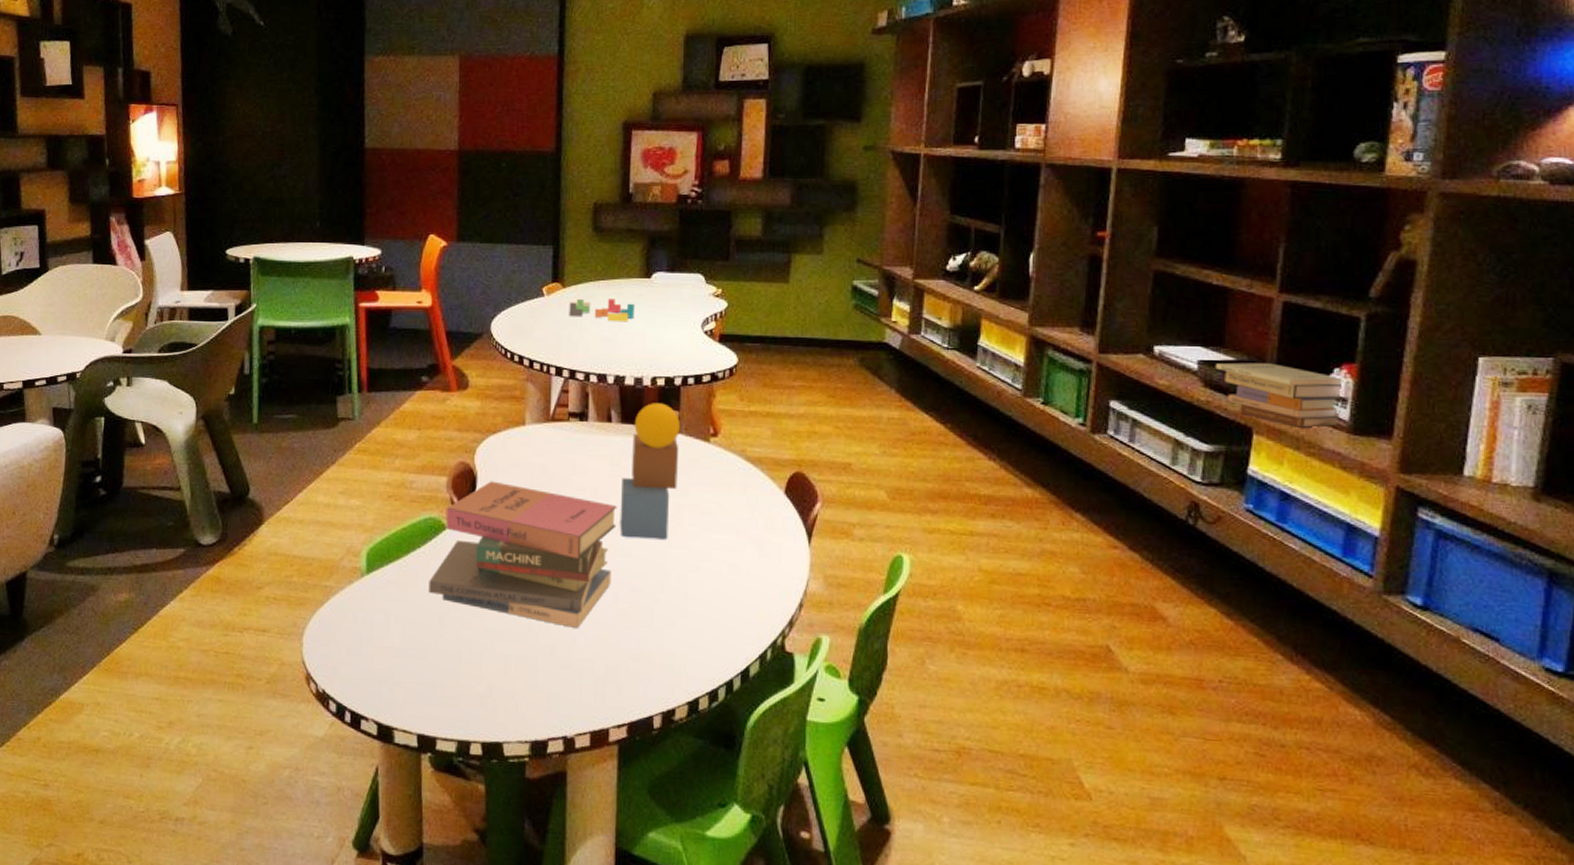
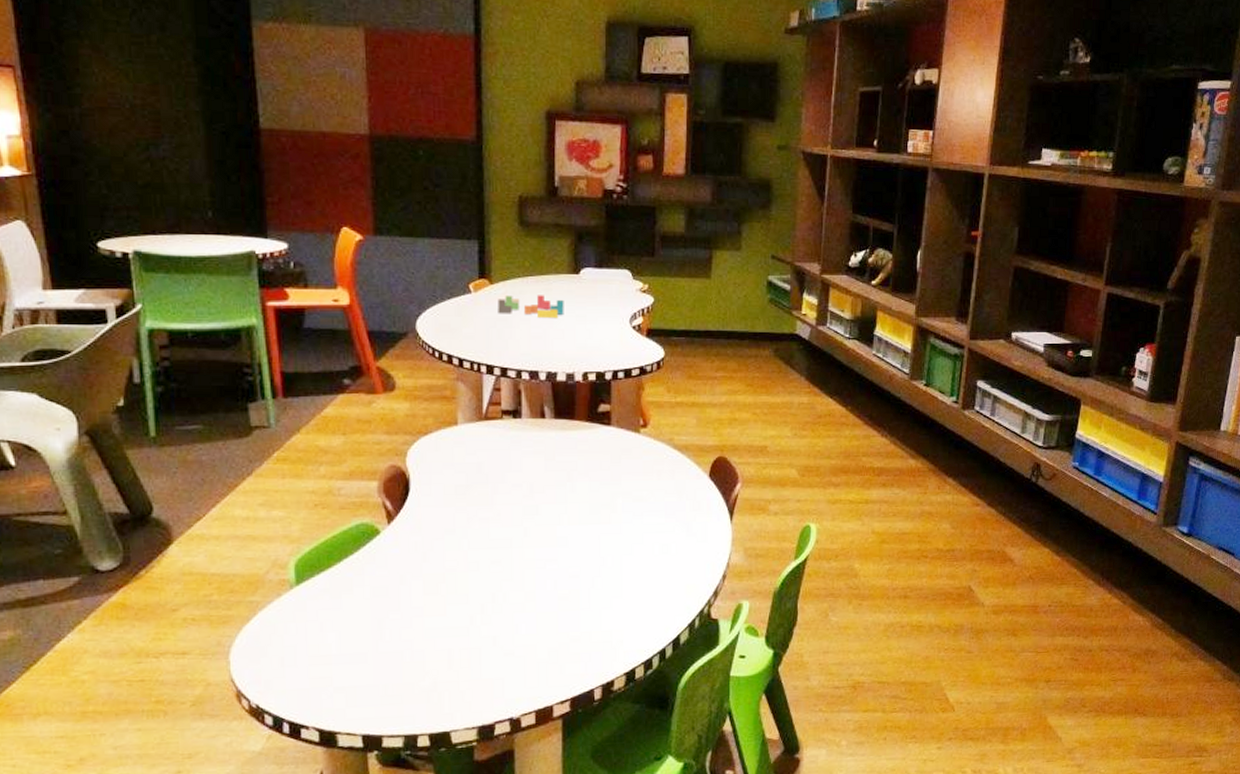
books: present [429,481,617,628] -> none [365,482,554,617]
toy blocks: present [620,403,680,538] -> none [556,397,612,527]
books: present [1215,362,1343,428] -> none [1056,345,1145,398]

